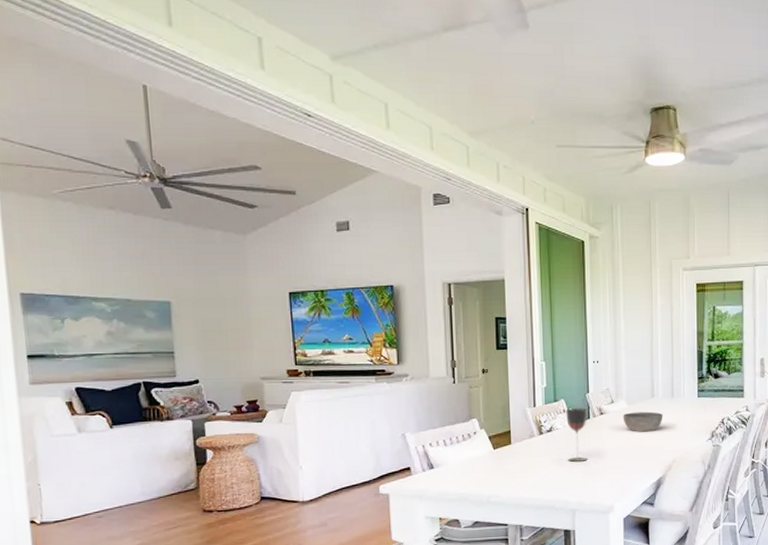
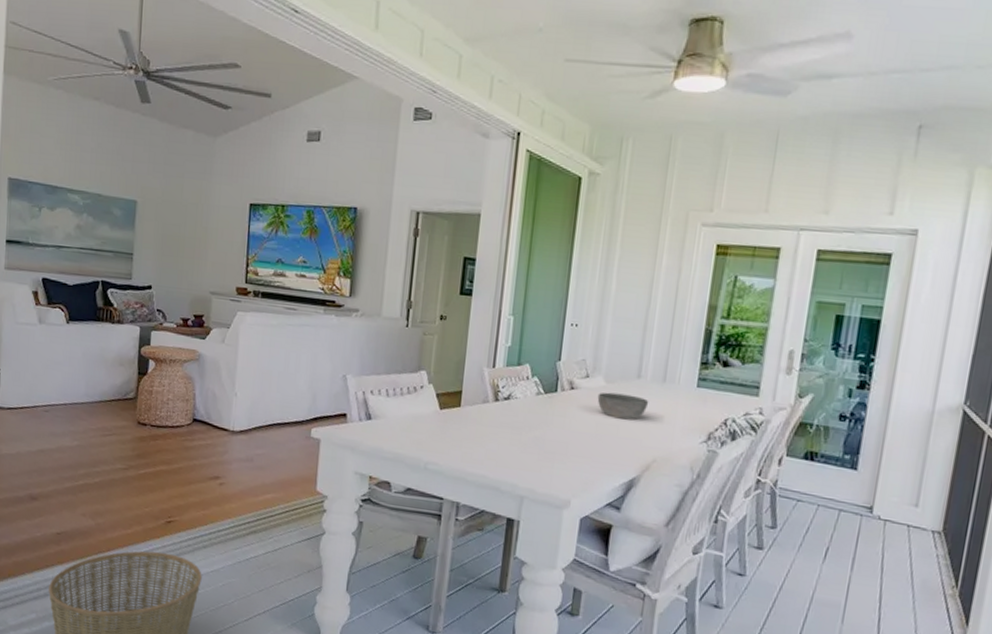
wineglass: present [566,408,587,462] -> none [523,376,555,442]

